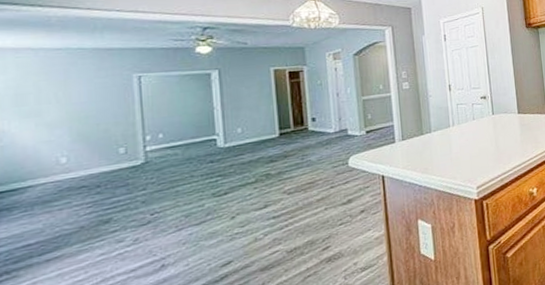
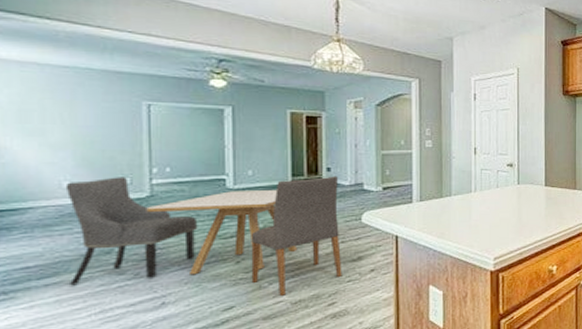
chair: none [62,147,193,259] -> present [65,177,198,286]
dining table: none [141,143,290,235] -> present [146,189,298,275]
chair: none [244,124,334,246] -> present [251,176,342,296]

